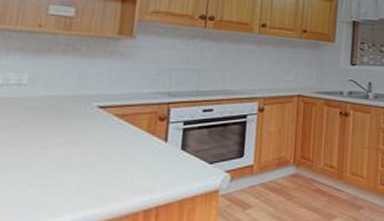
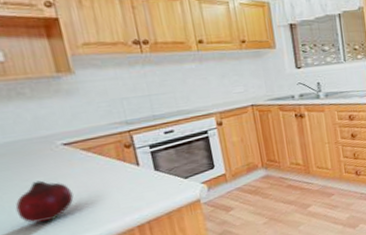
fruit: none [24,142,90,188] -> present [15,180,74,223]

